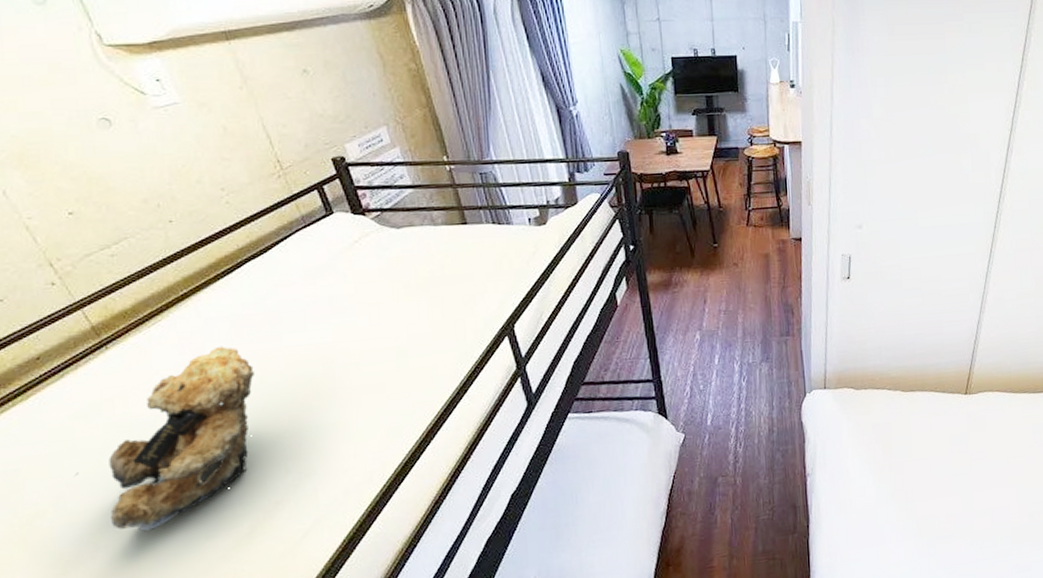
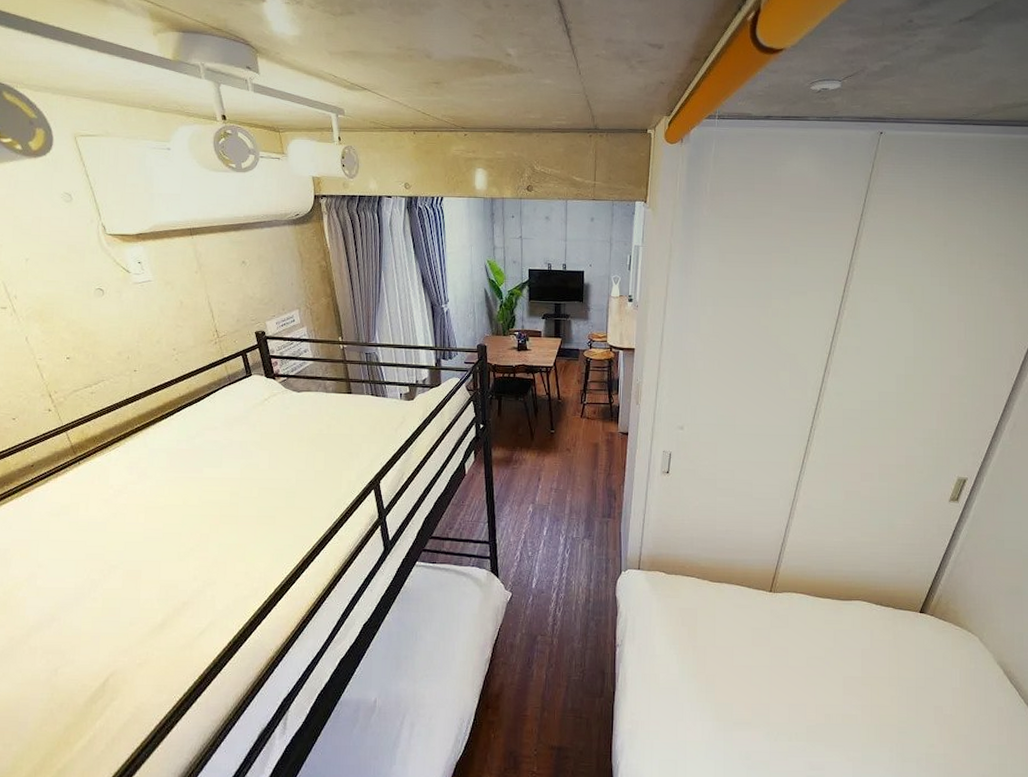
teddy bear: present [75,346,254,532] -> none [45,471,180,612]

